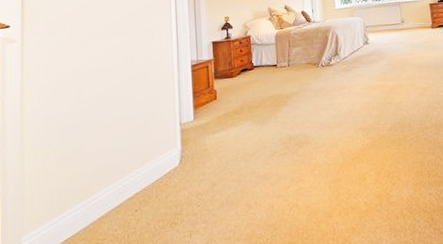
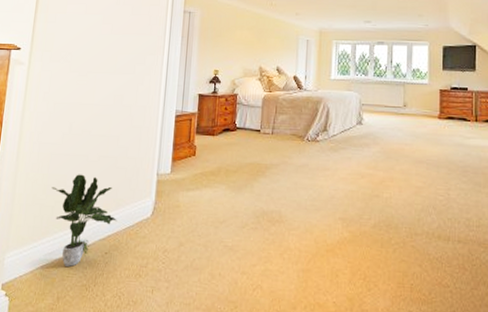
potted plant: none [66,139,144,234] -> present [51,174,118,267]

